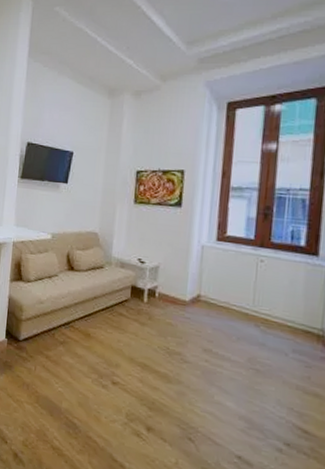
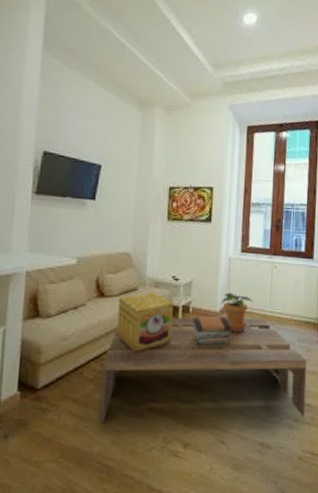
coffee table: none [67,299,306,445] -> present [99,318,307,423]
decorative box: none [83,271,139,328] -> present [116,292,173,354]
book stack: none [158,302,204,340] -> present [192,316,232,346]
potted plant: none [191,282,231,327] -> present [221,292,253,331]

